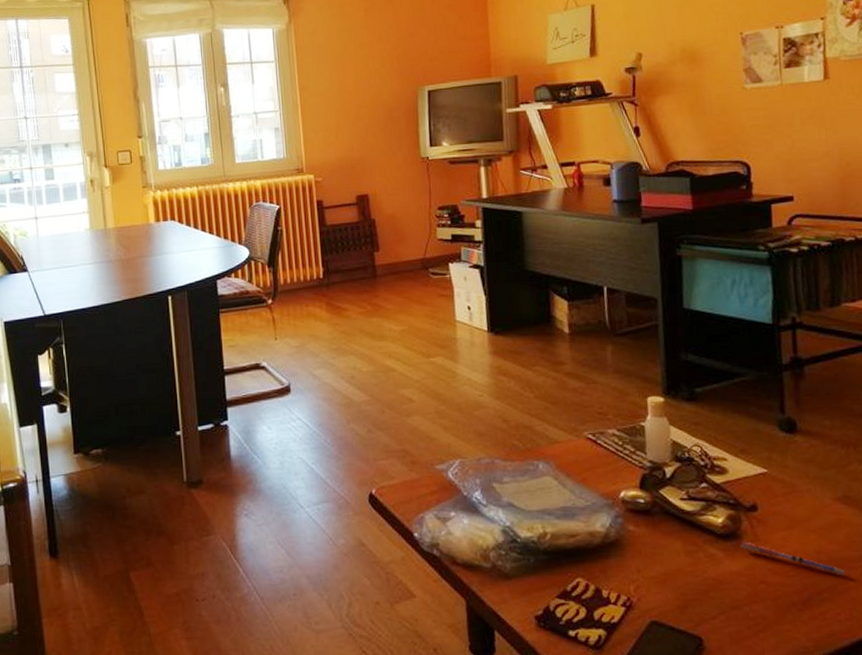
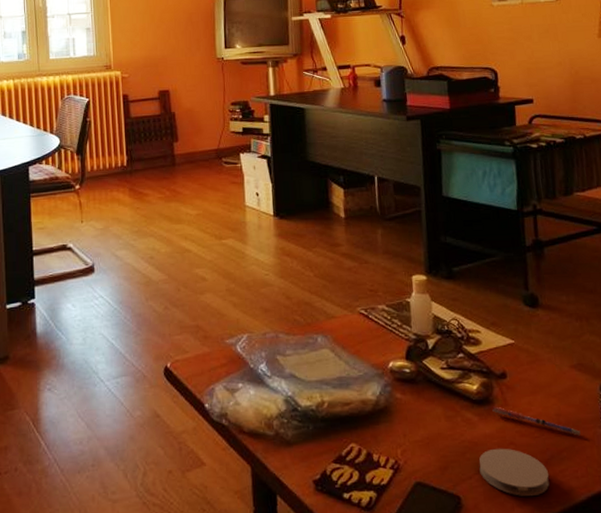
coaster: none [724,587,807,641] -> present [479,448,550,497]

